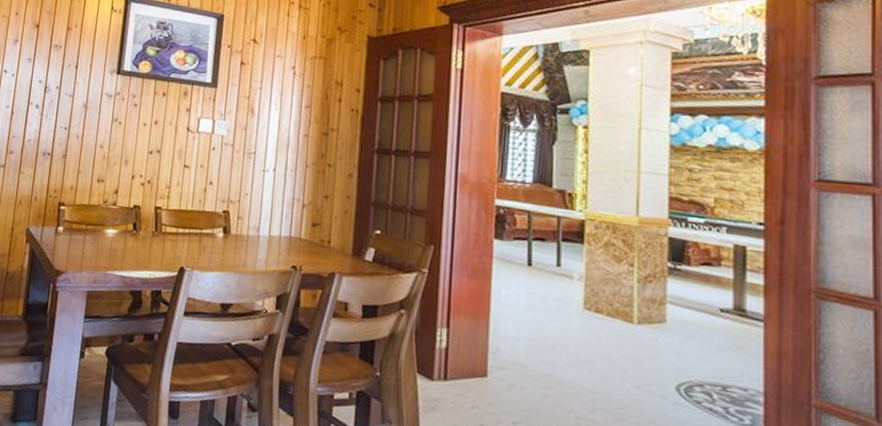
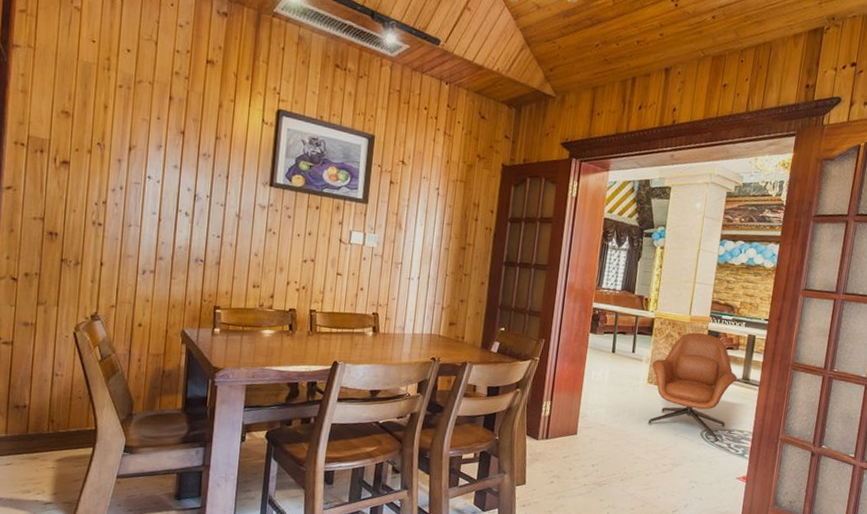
armchair: none [588,240,726,402] -> present [647,332,738,442]

